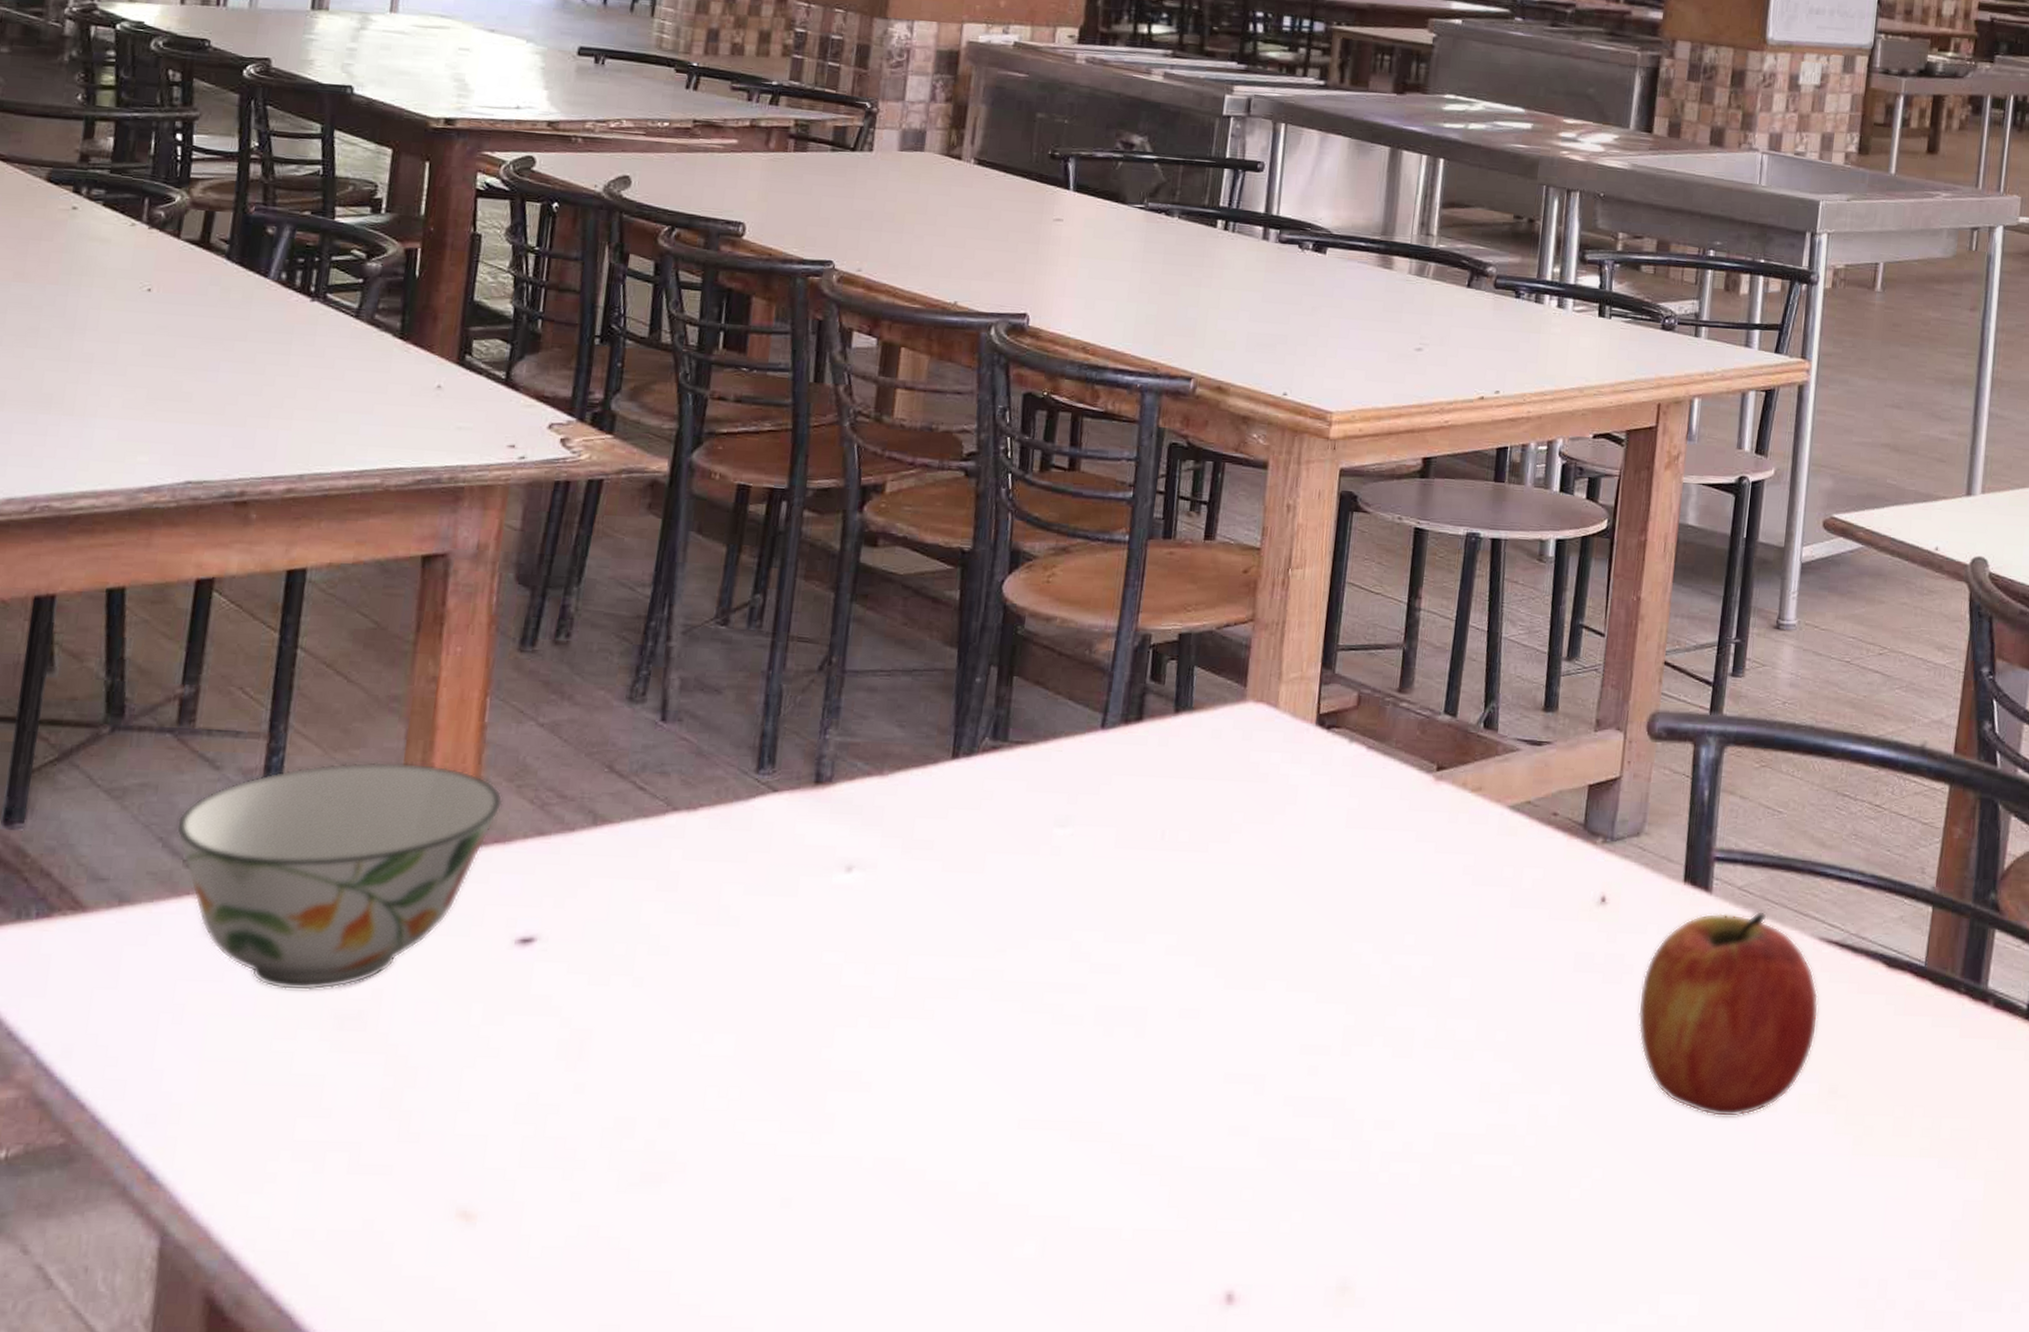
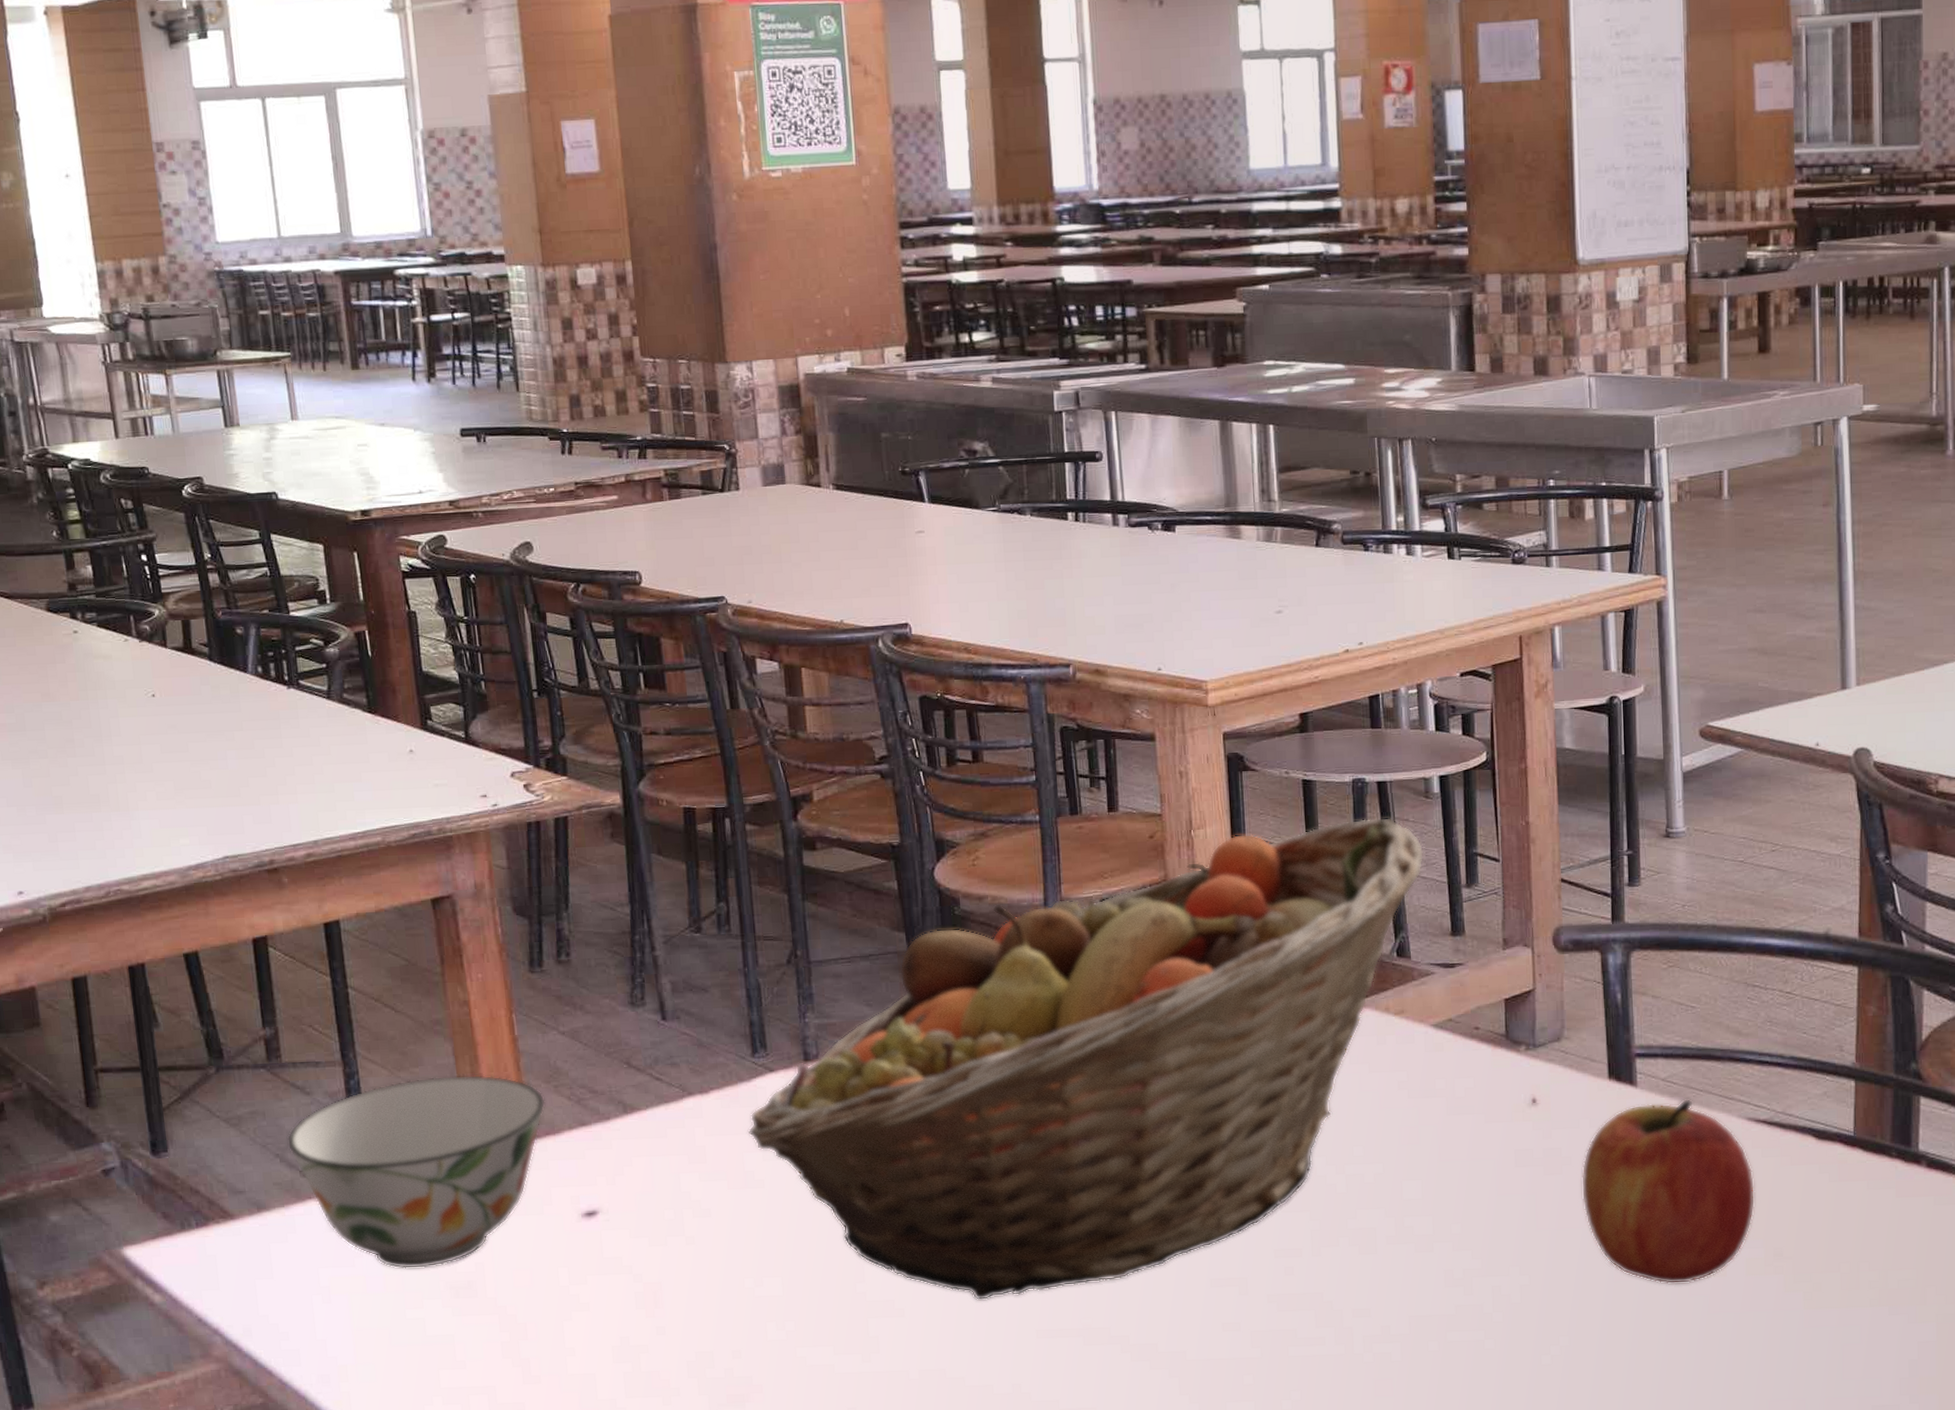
fruit basket: none [732,575,1529,1080] -> present [747,817,1425,1301]

